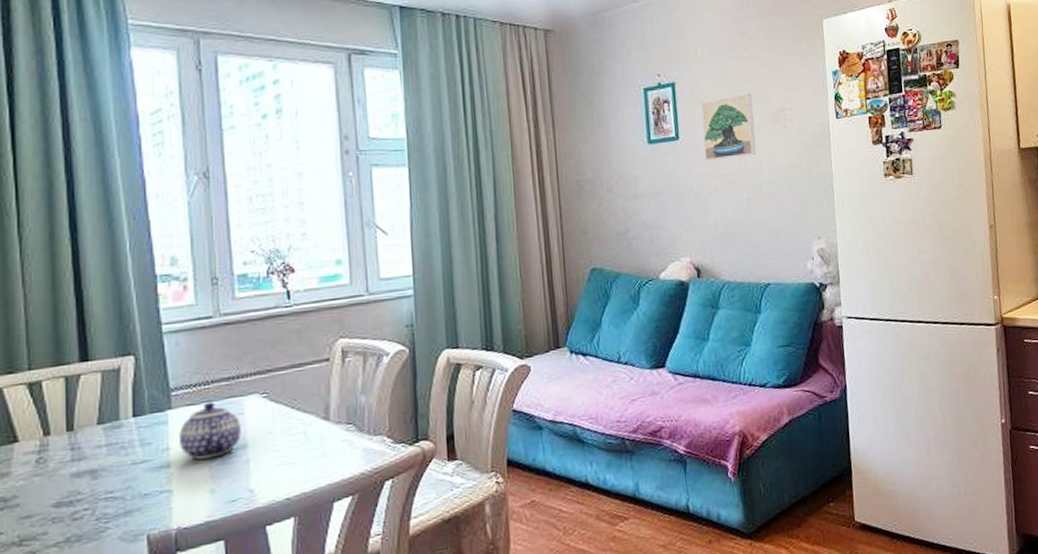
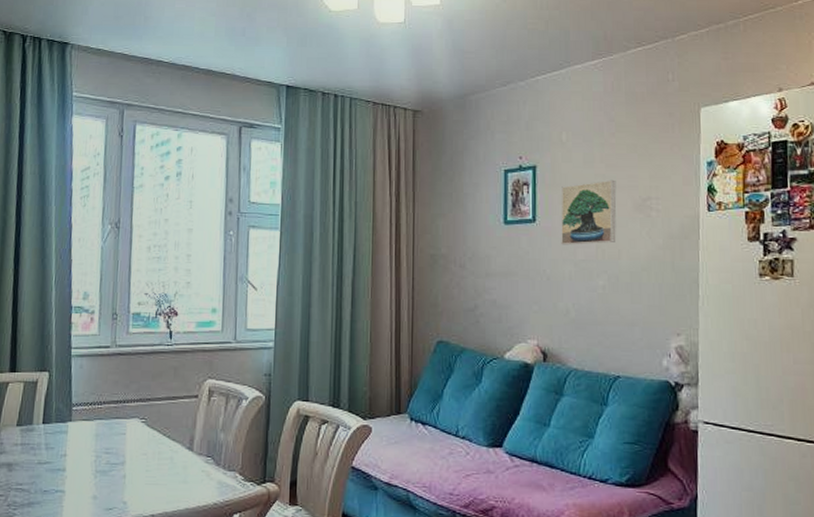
teapot: present [179,402,241,460] -> none [74,420,123,469]

